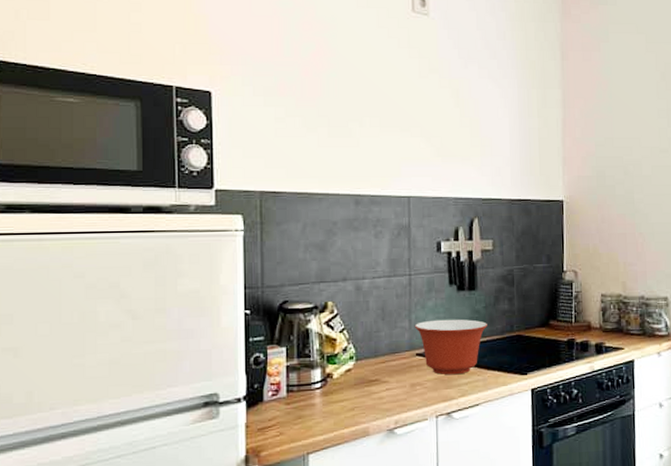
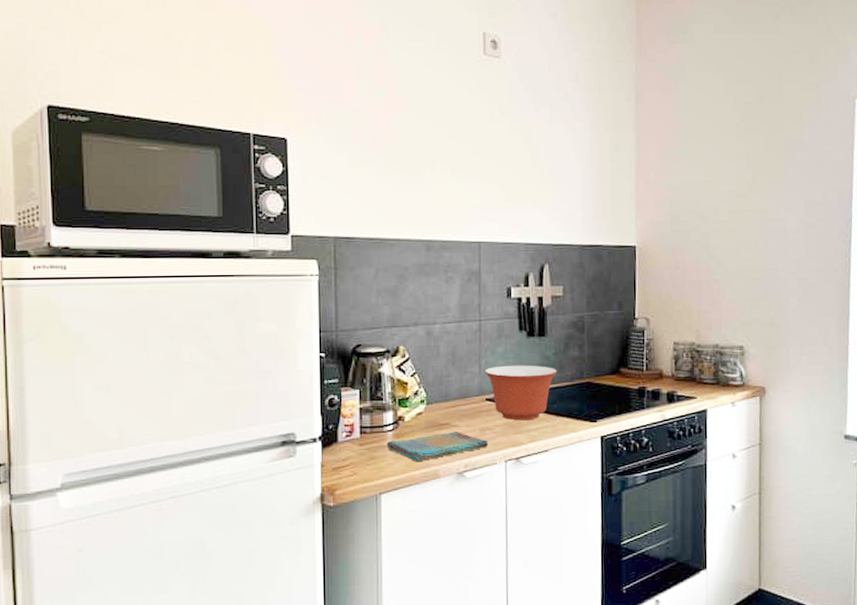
dish towel: none [314,386,419,420] -> present [386,430,488,462]

